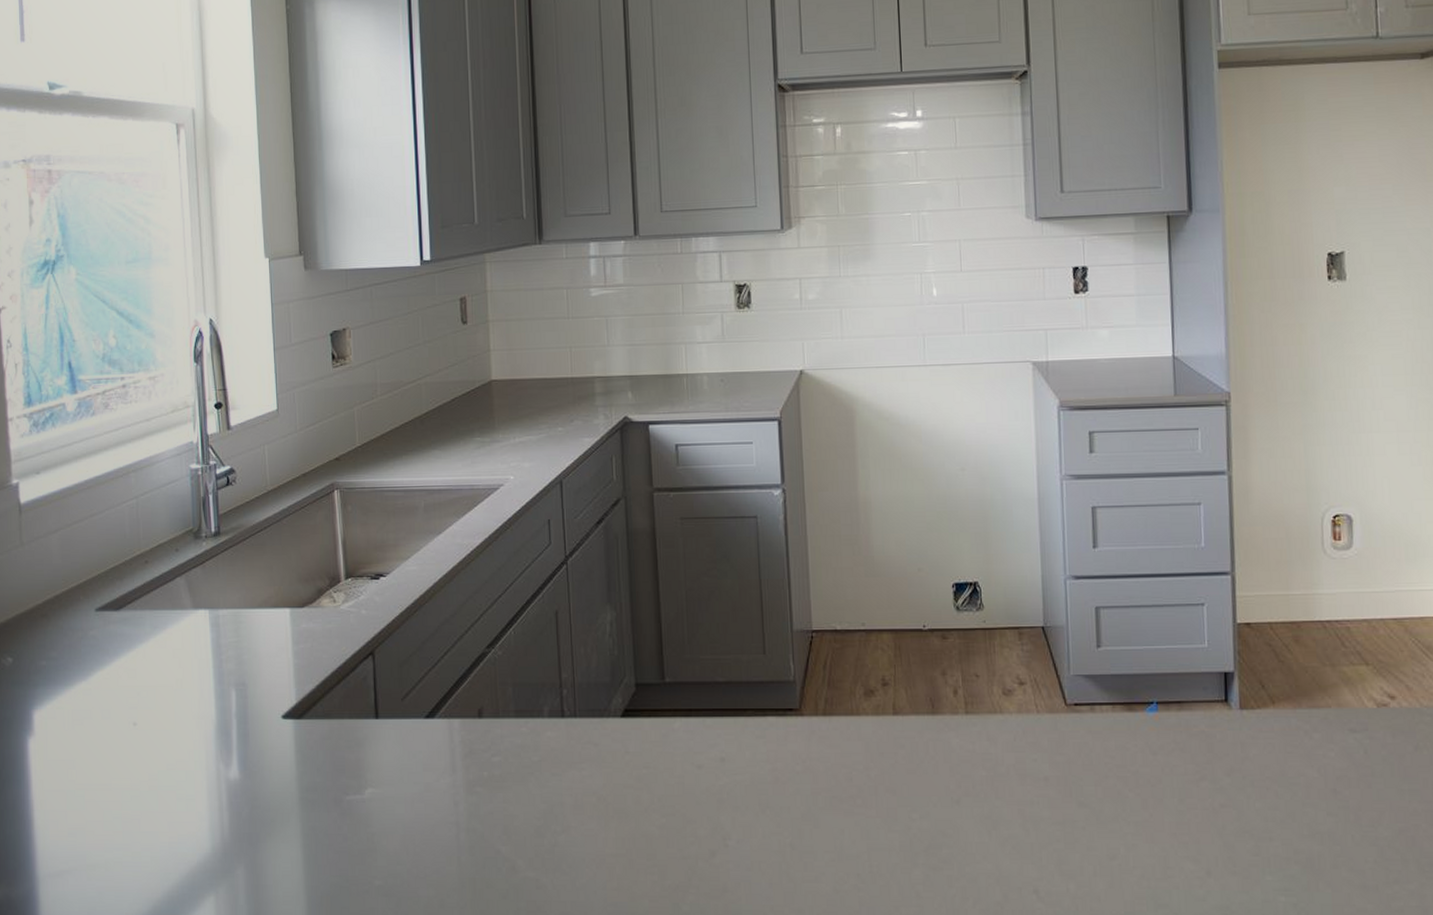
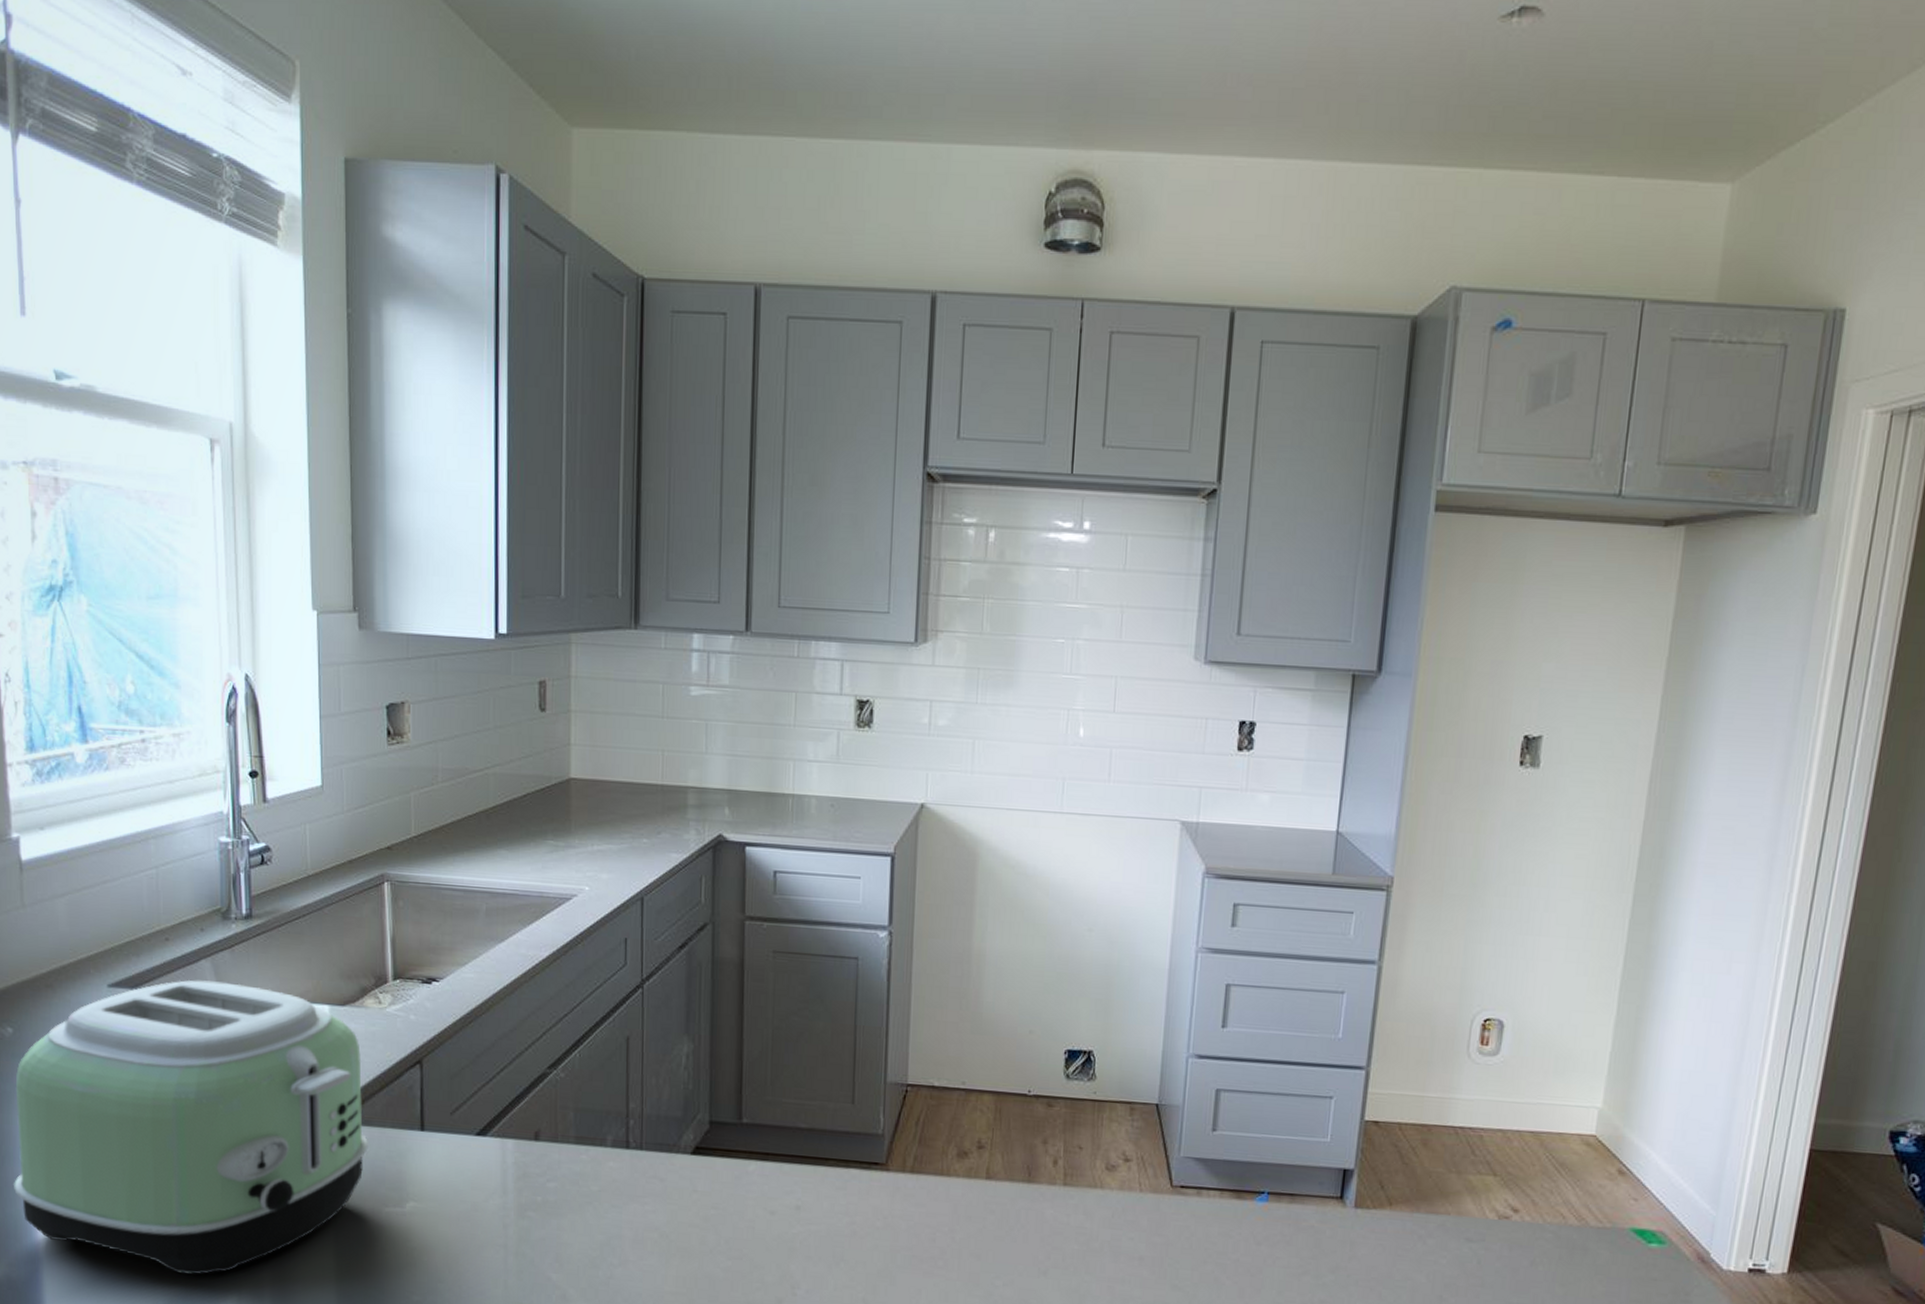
toaster: none [13,596,329,879] -> present [14,980,368,1275]

